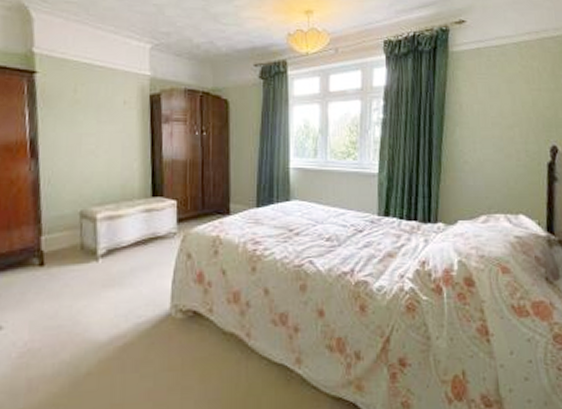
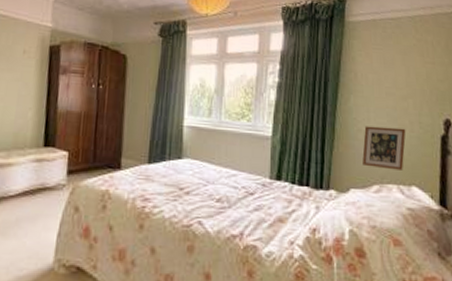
picture frame: none [469,157,513,199] -> present [362,126,406,170]

